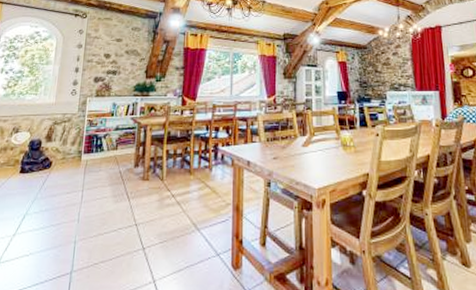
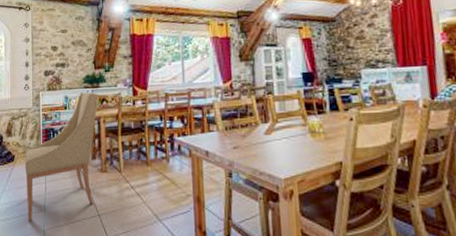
chair: none [59,100,147,232] -> present [24,92,98,221]

